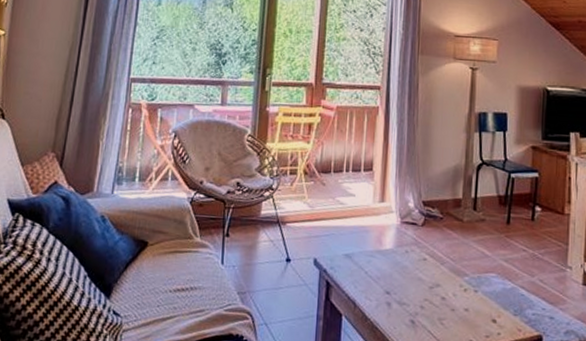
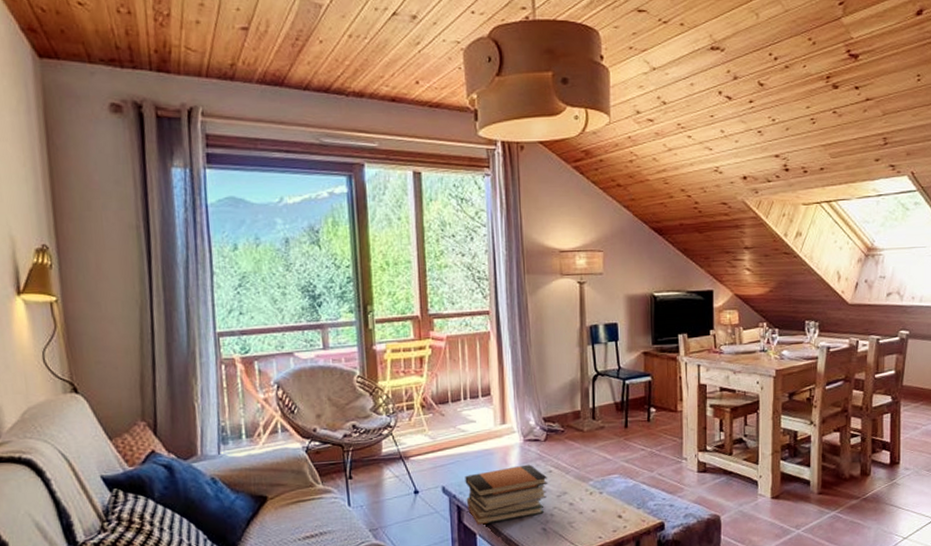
book stack: none [336,248,421,306] -> present [465,464,548,525]

